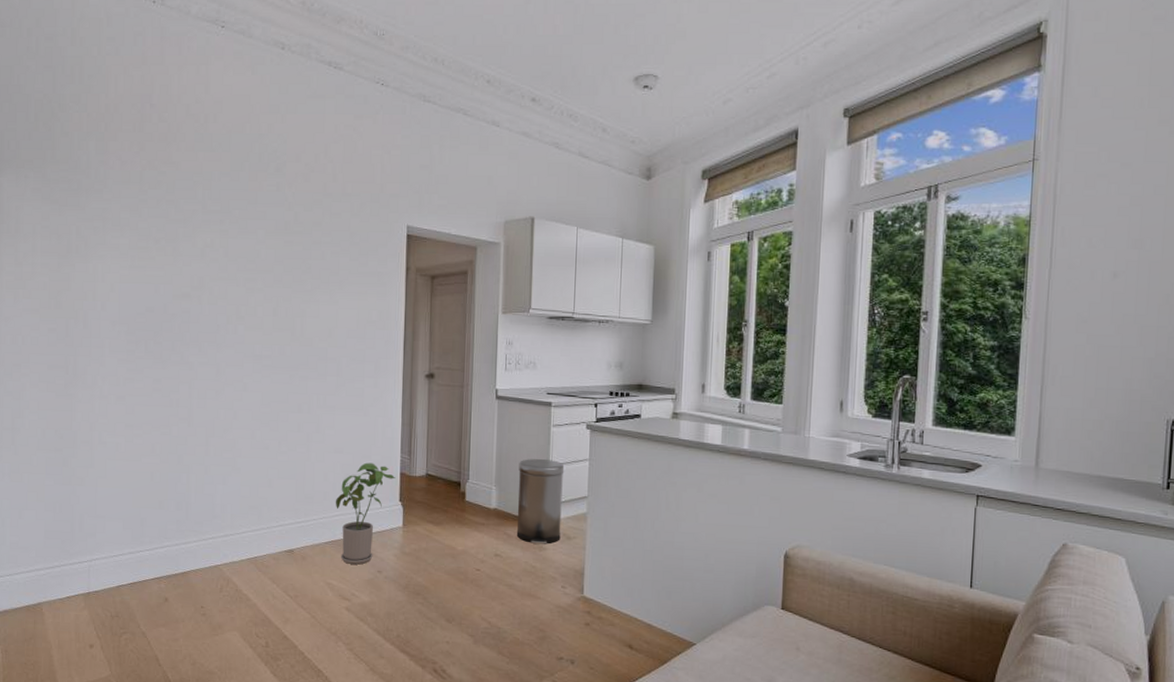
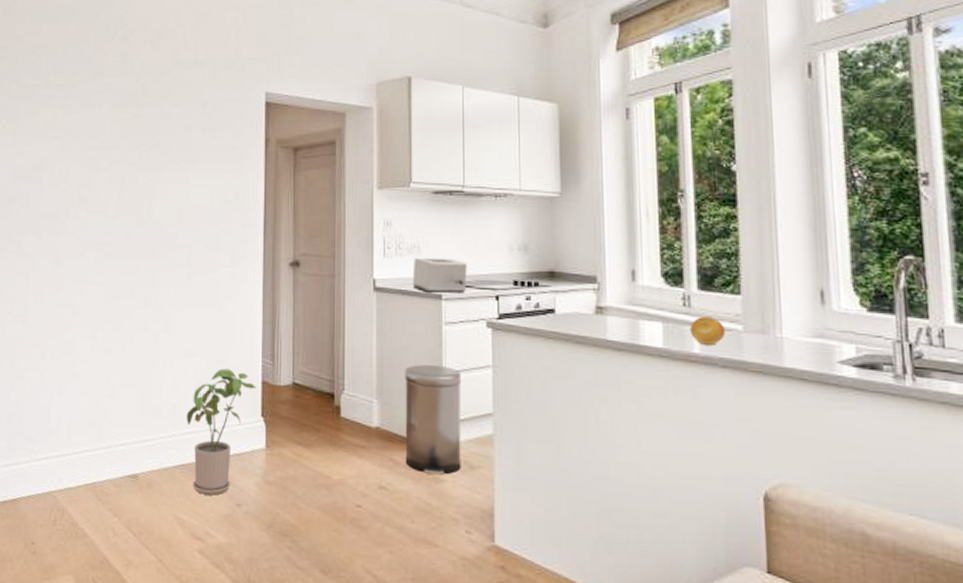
toaster: none [528,371,573,402] -> present [412,257,467,294]
fruit: none [743,421,769,443] -> present [690,317,726,345]

